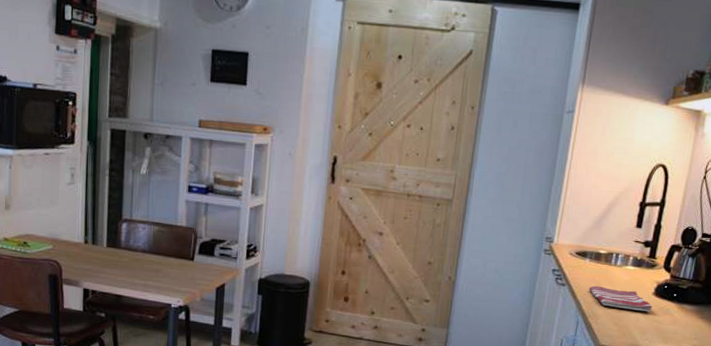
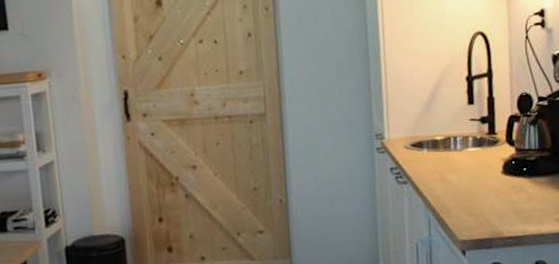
dish towel: present [588,285,653,312] -> none [433,173,504,197]

